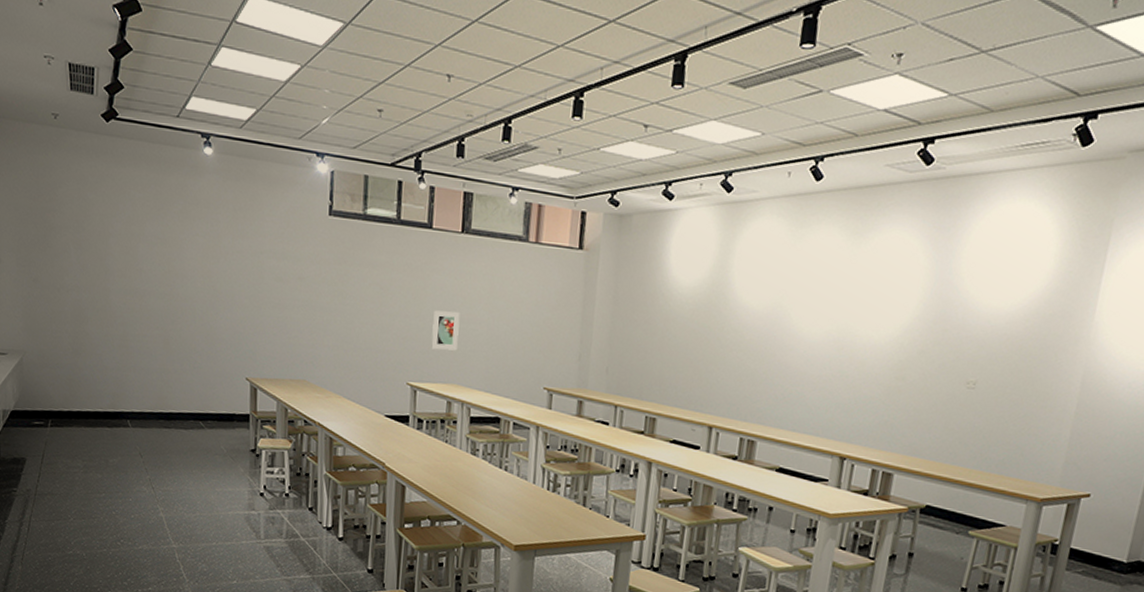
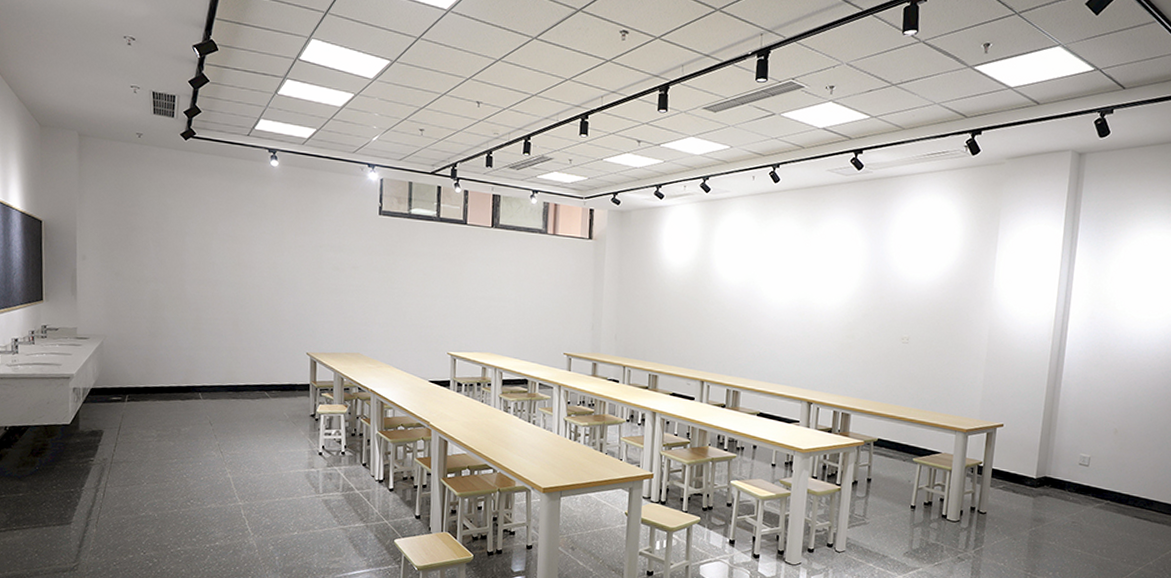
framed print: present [431,310,460,351] -> none [468,291,492,325]

